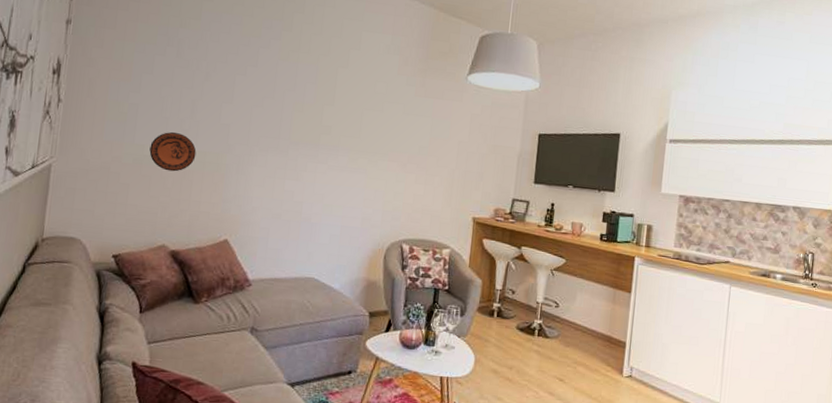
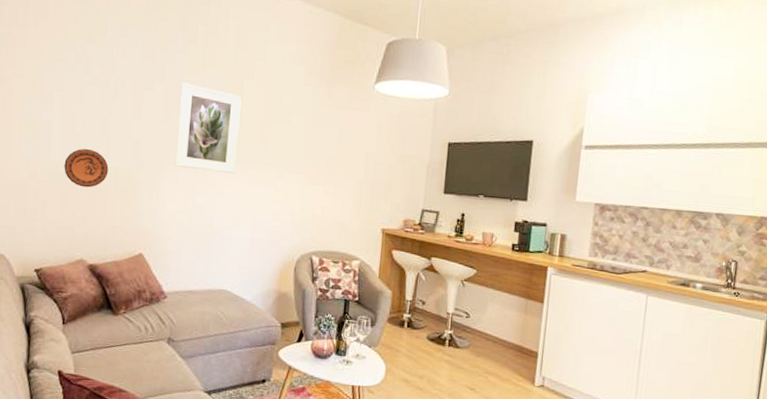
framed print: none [265,69,335,160] -> present [174,82,242,173]

